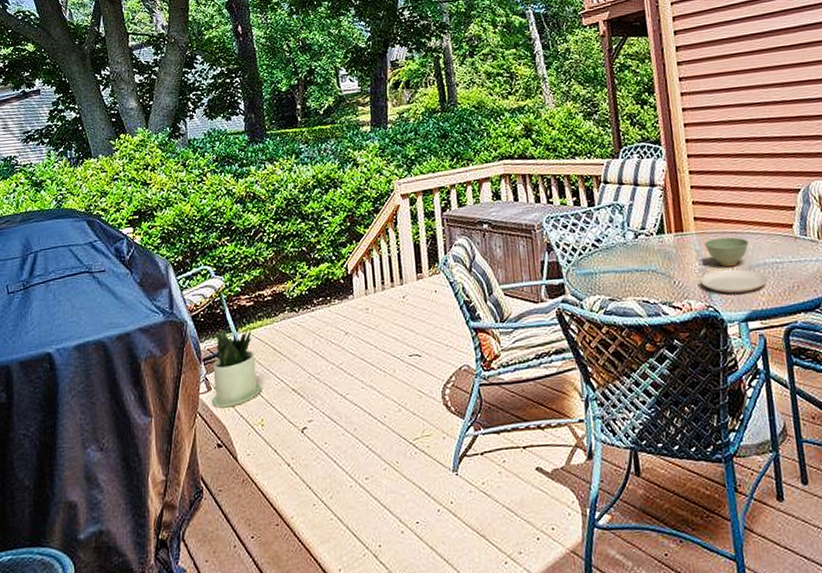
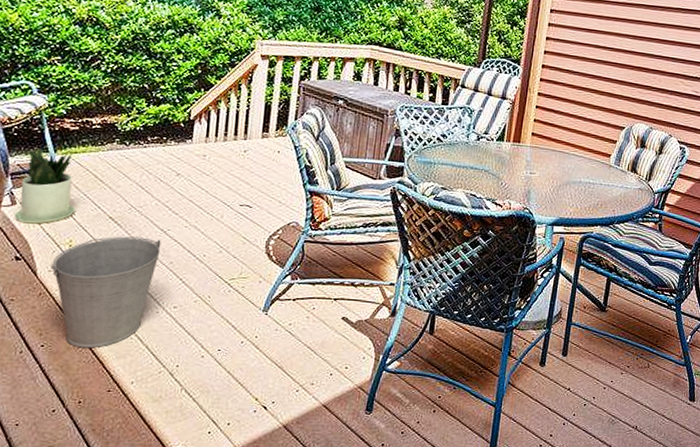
bucket: none [248,405,344,536] -> present [50,236,161,348]
plate: present [699,269,768,294] -> none [523,180,579,203]
bowl: present [704,237,749,268] -> none [535,153,572,180]

